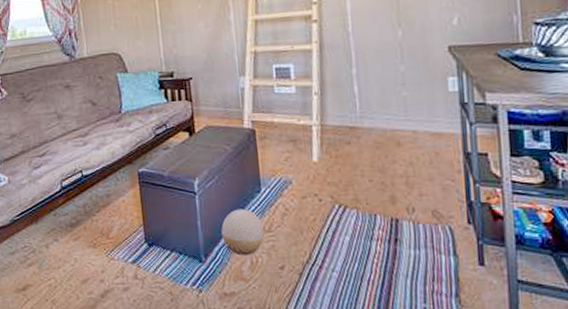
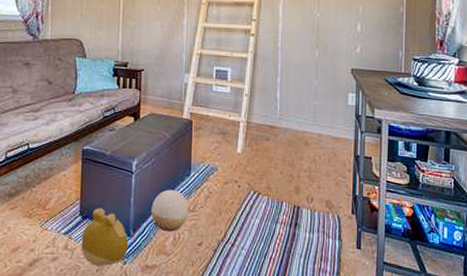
plush toy: none [150,233,202,295] -> present [81,208,129,266]

